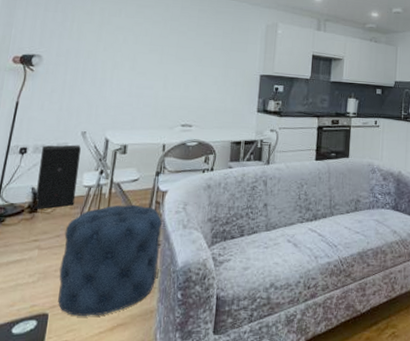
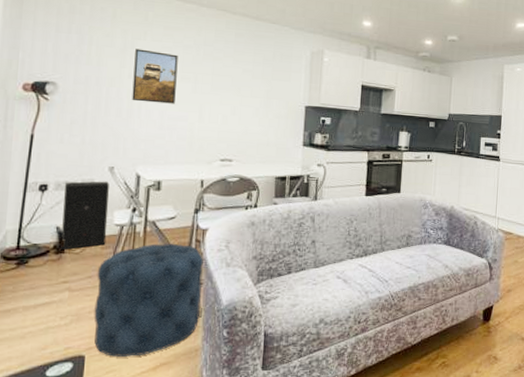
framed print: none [105,24,148,74] -> present [132,48,178,104]

